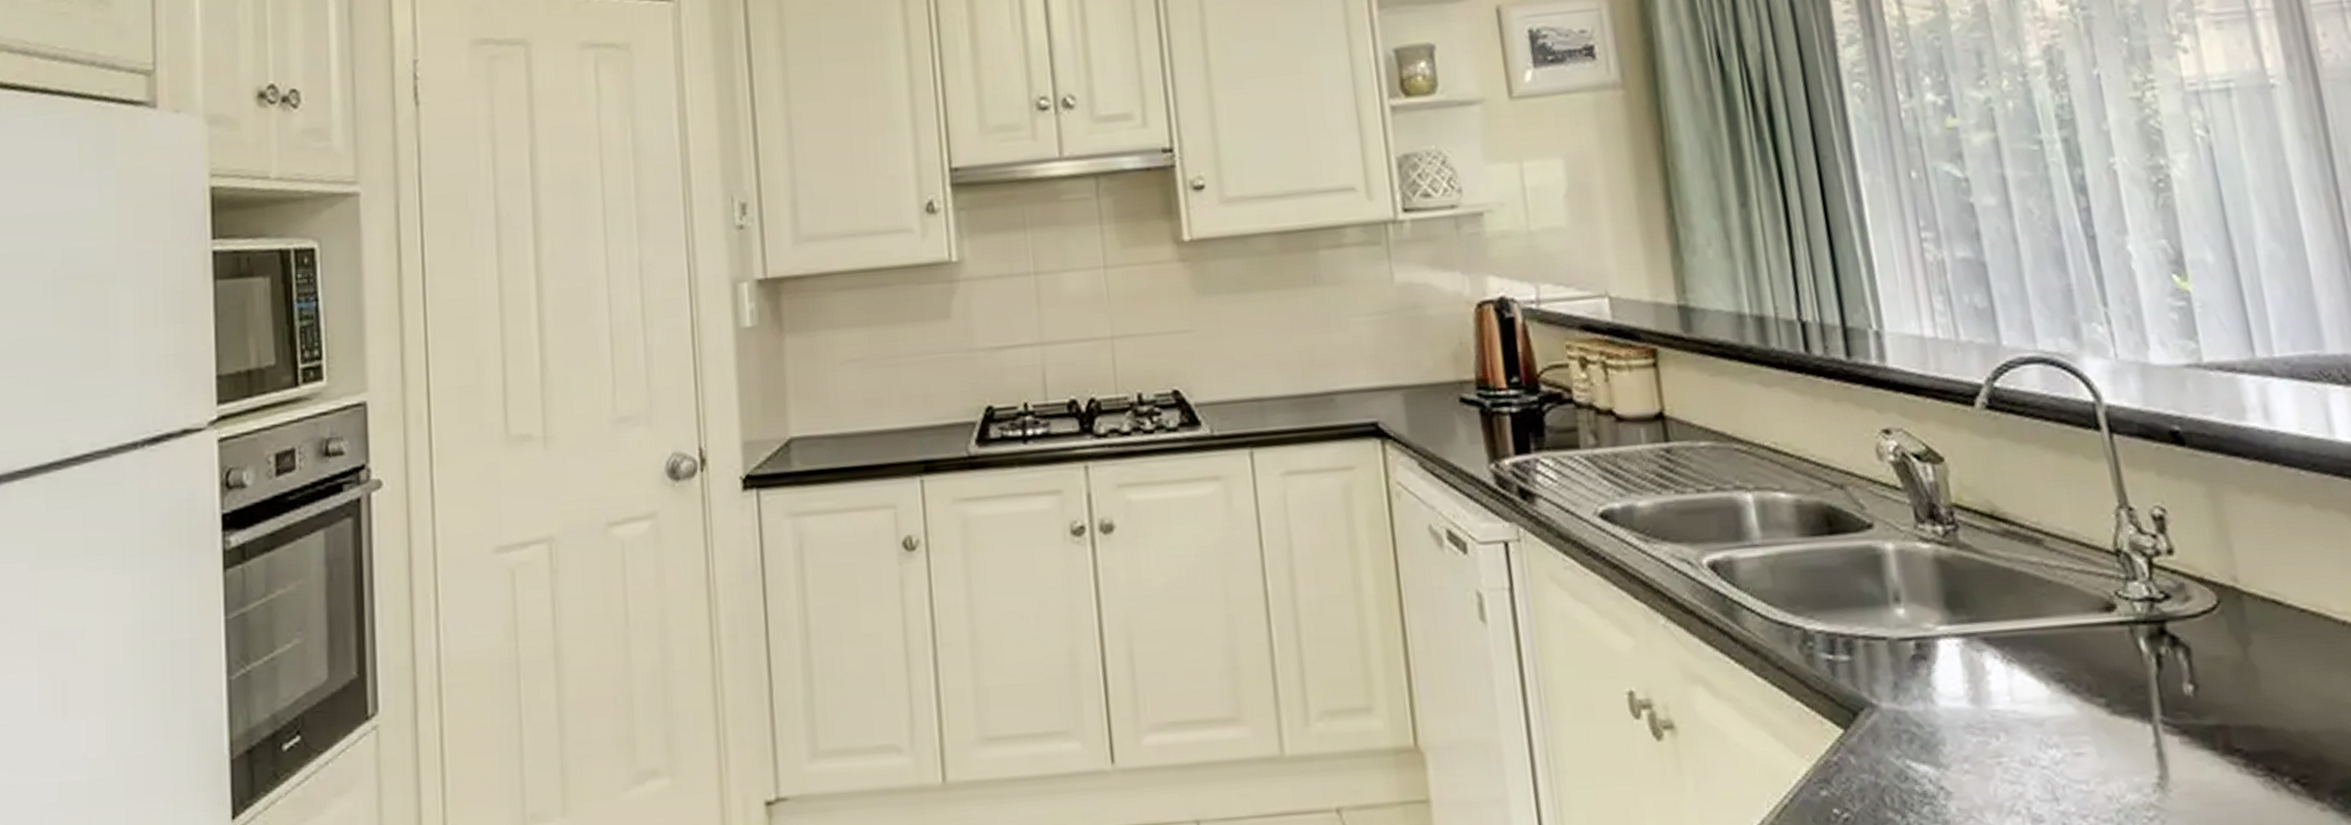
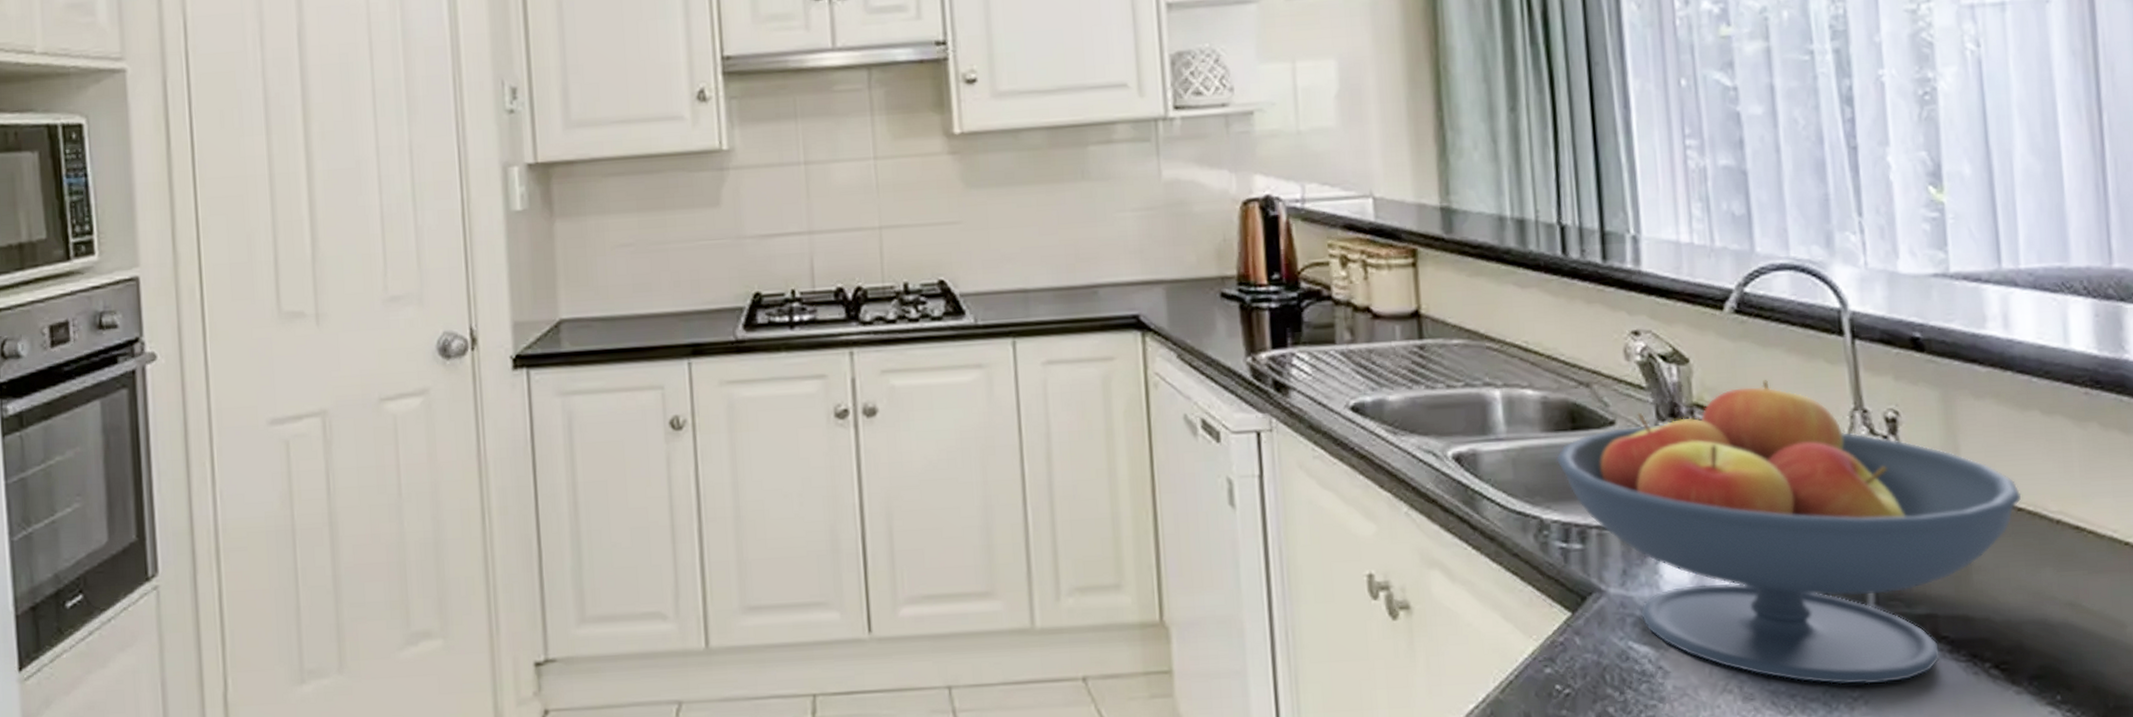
fruit bowl: none [1814,478,2303,804] -> present [1555,380,2022,685]

